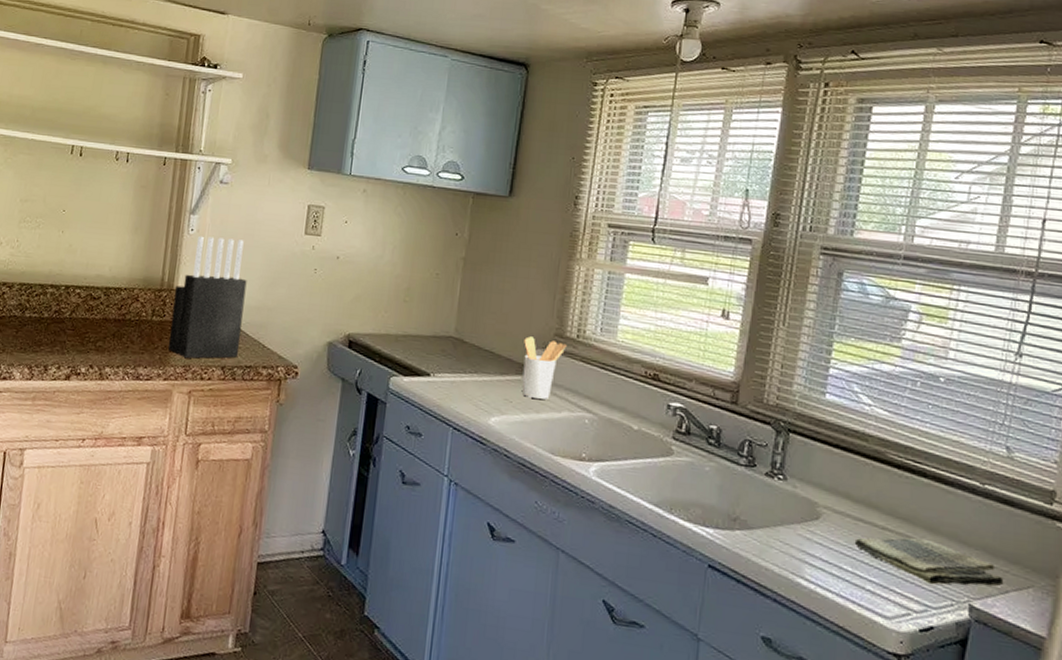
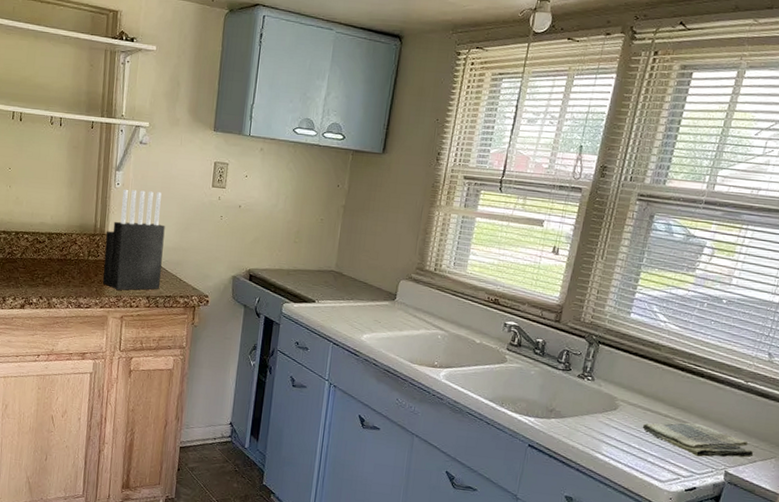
utensil holder: present [521,336,567,400] -> none [388,270,426,320]

